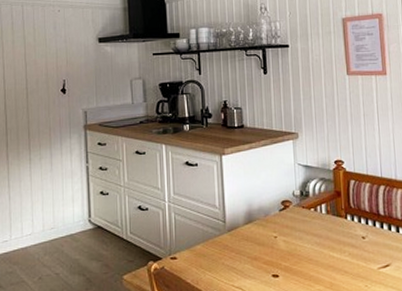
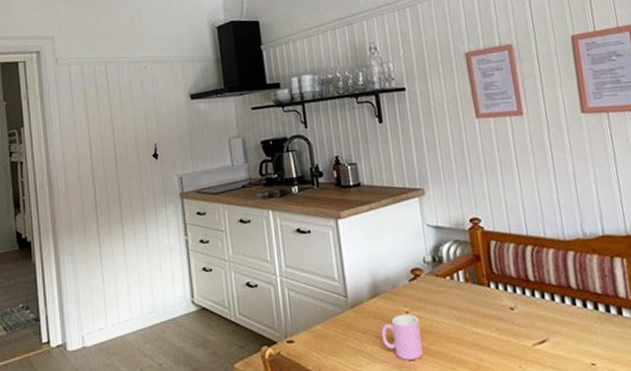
cup: none [253,239,287,277] -> present [381,314,424,360]

